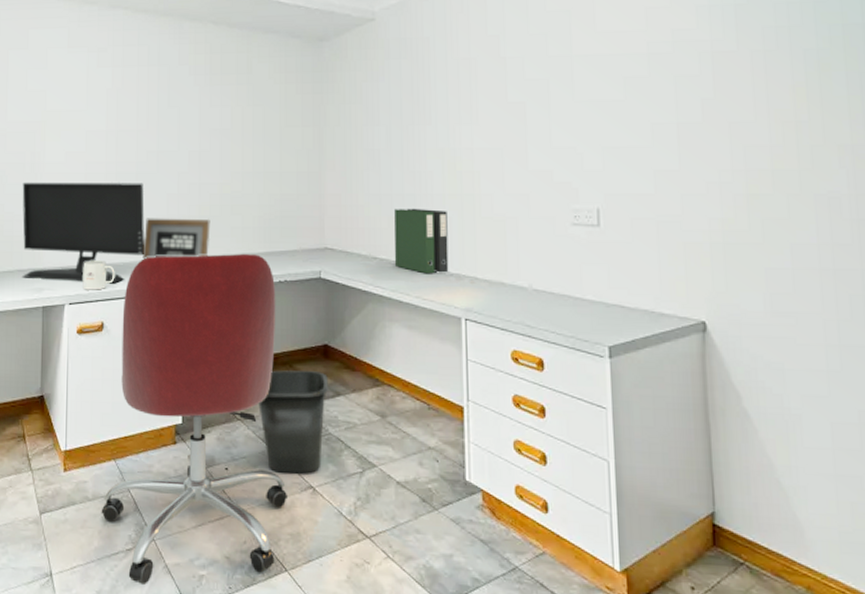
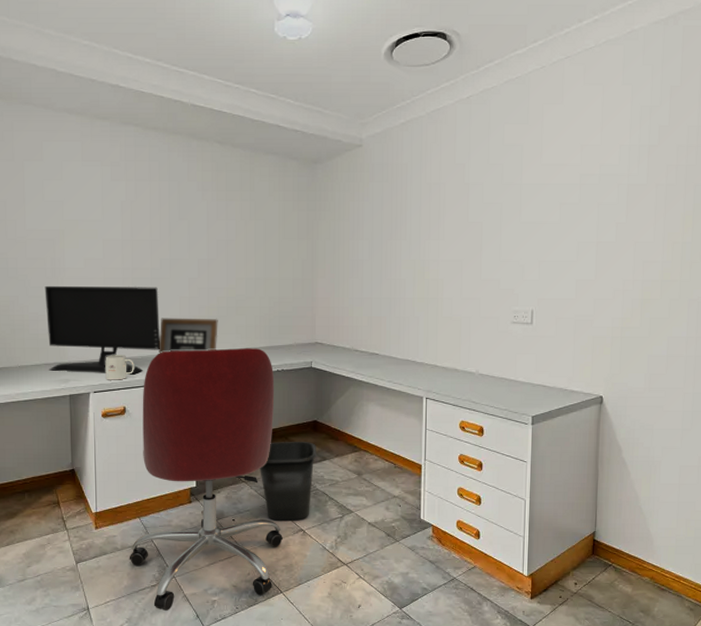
binder: present [394,208,449,274] -> none [372,309,416,363]

